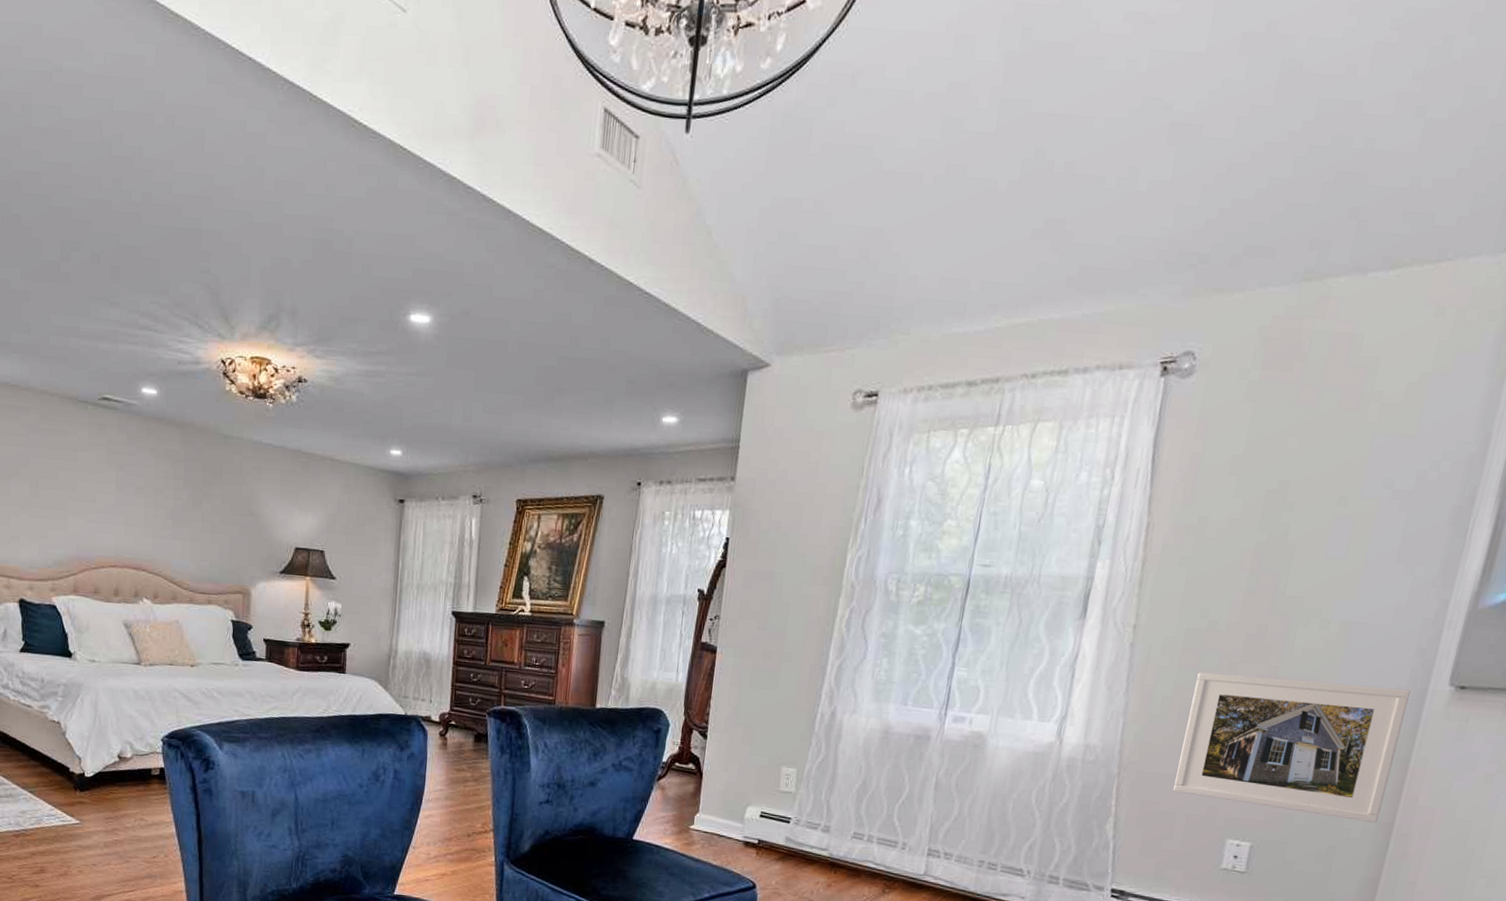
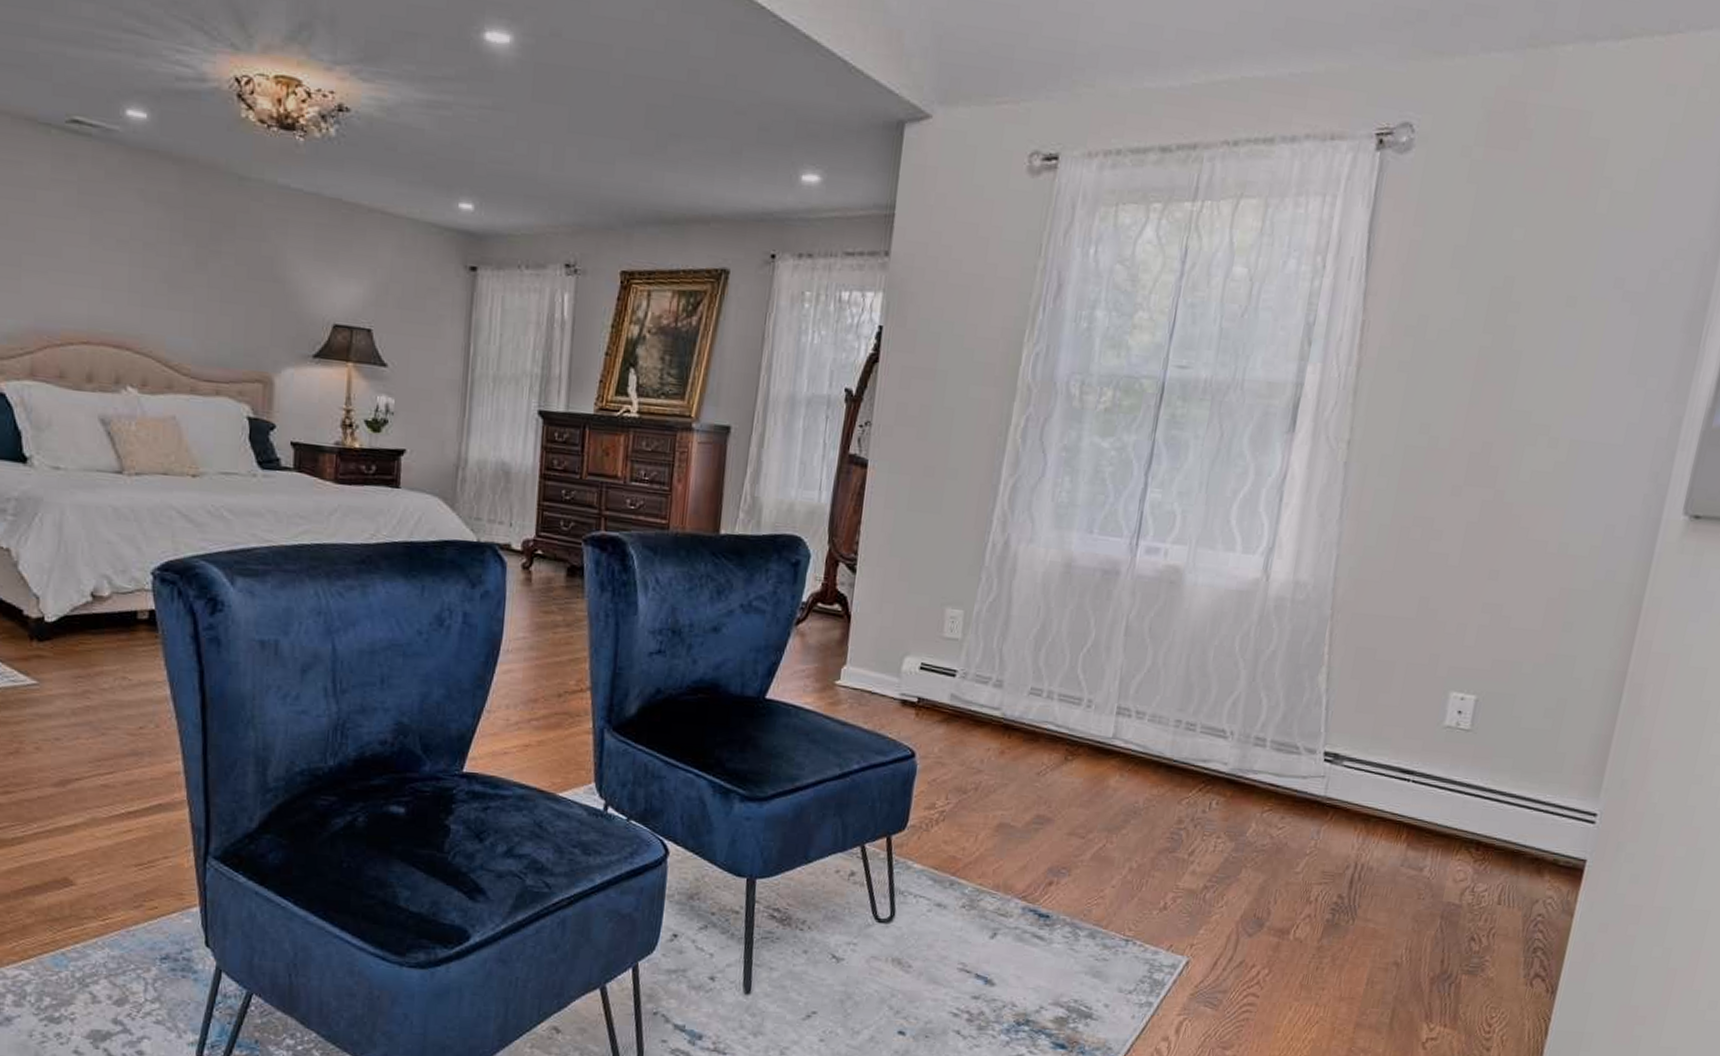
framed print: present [1173,672,1411,824] -> none [1392,497,1644,672]

